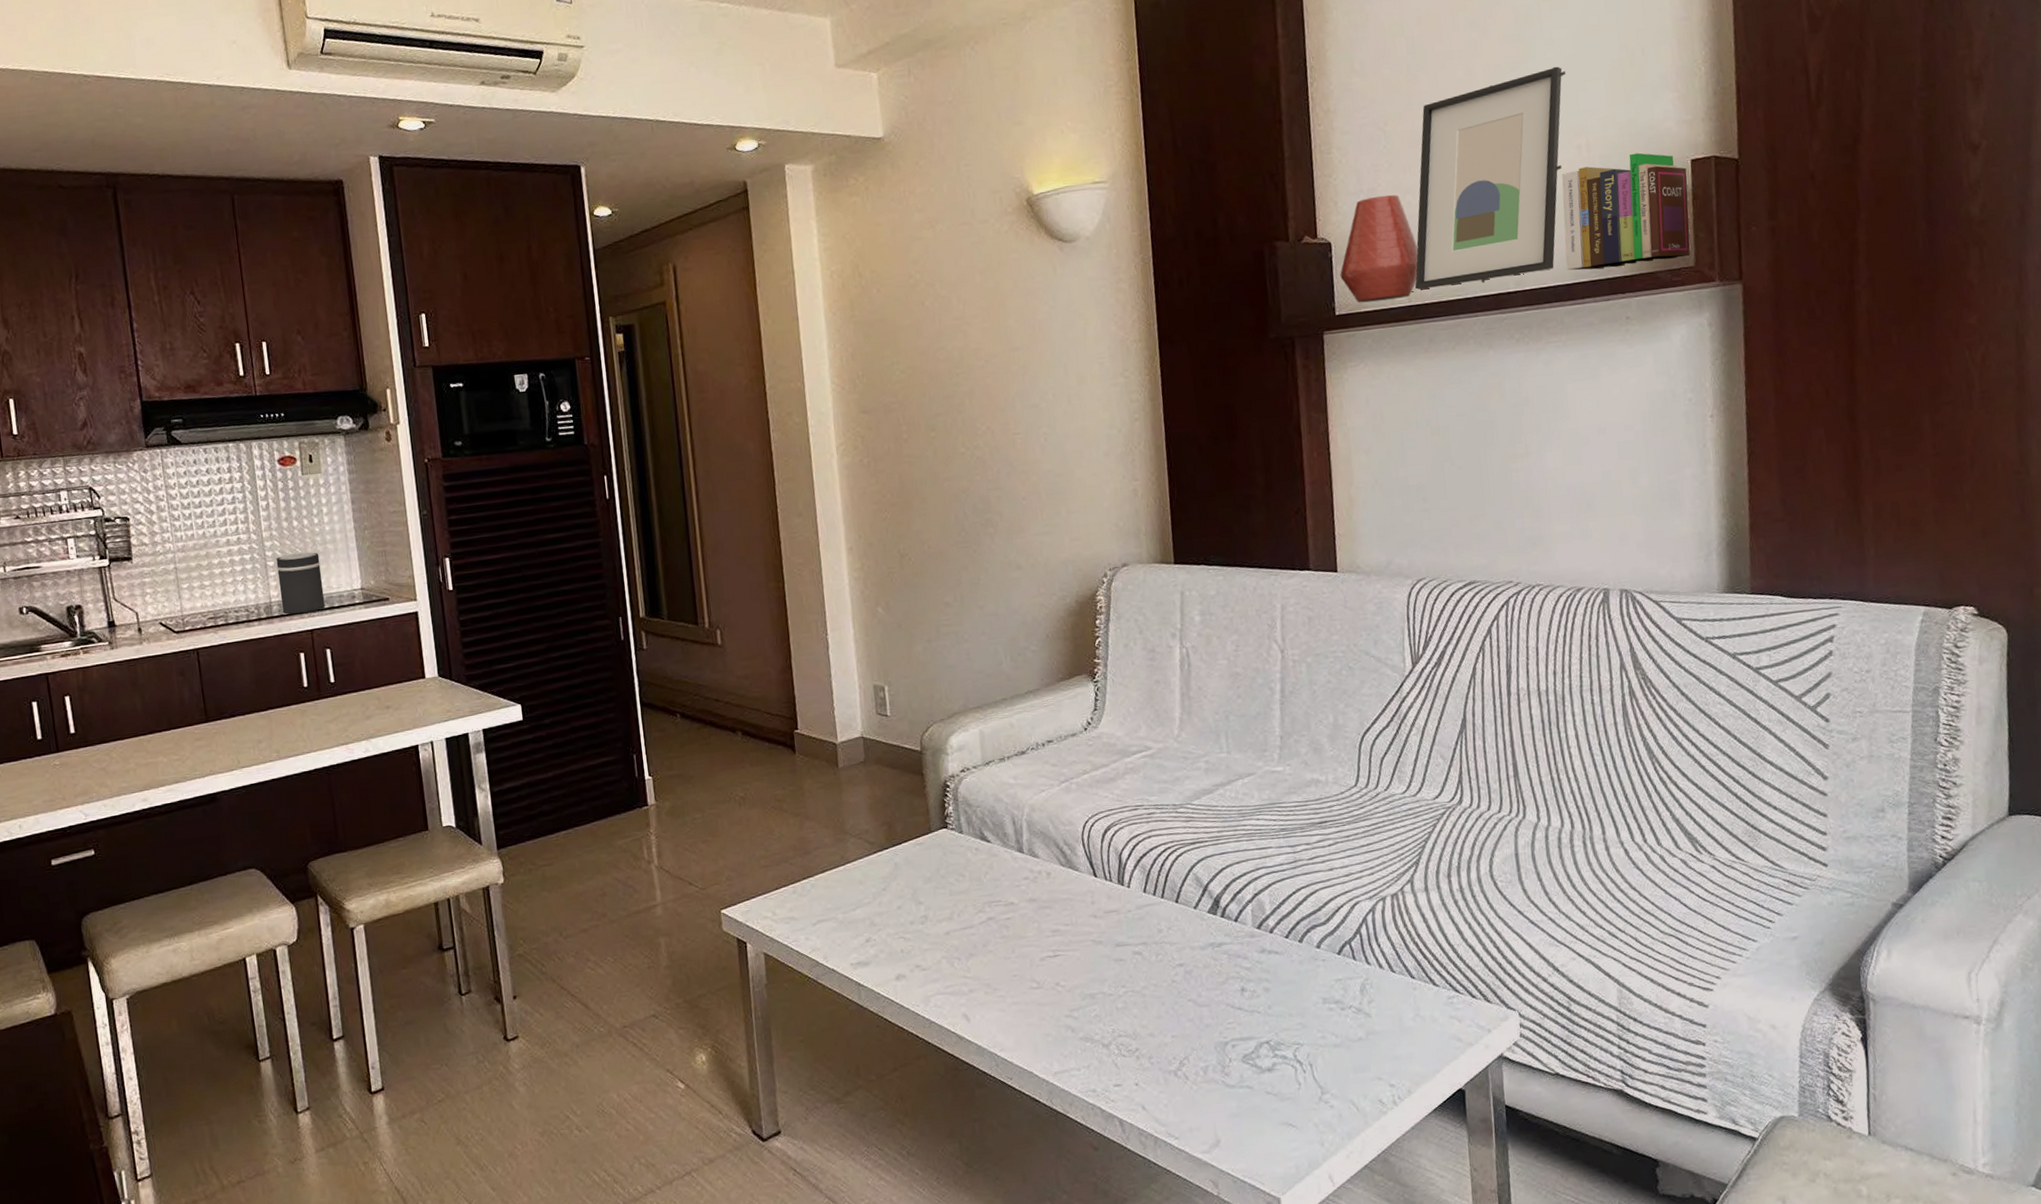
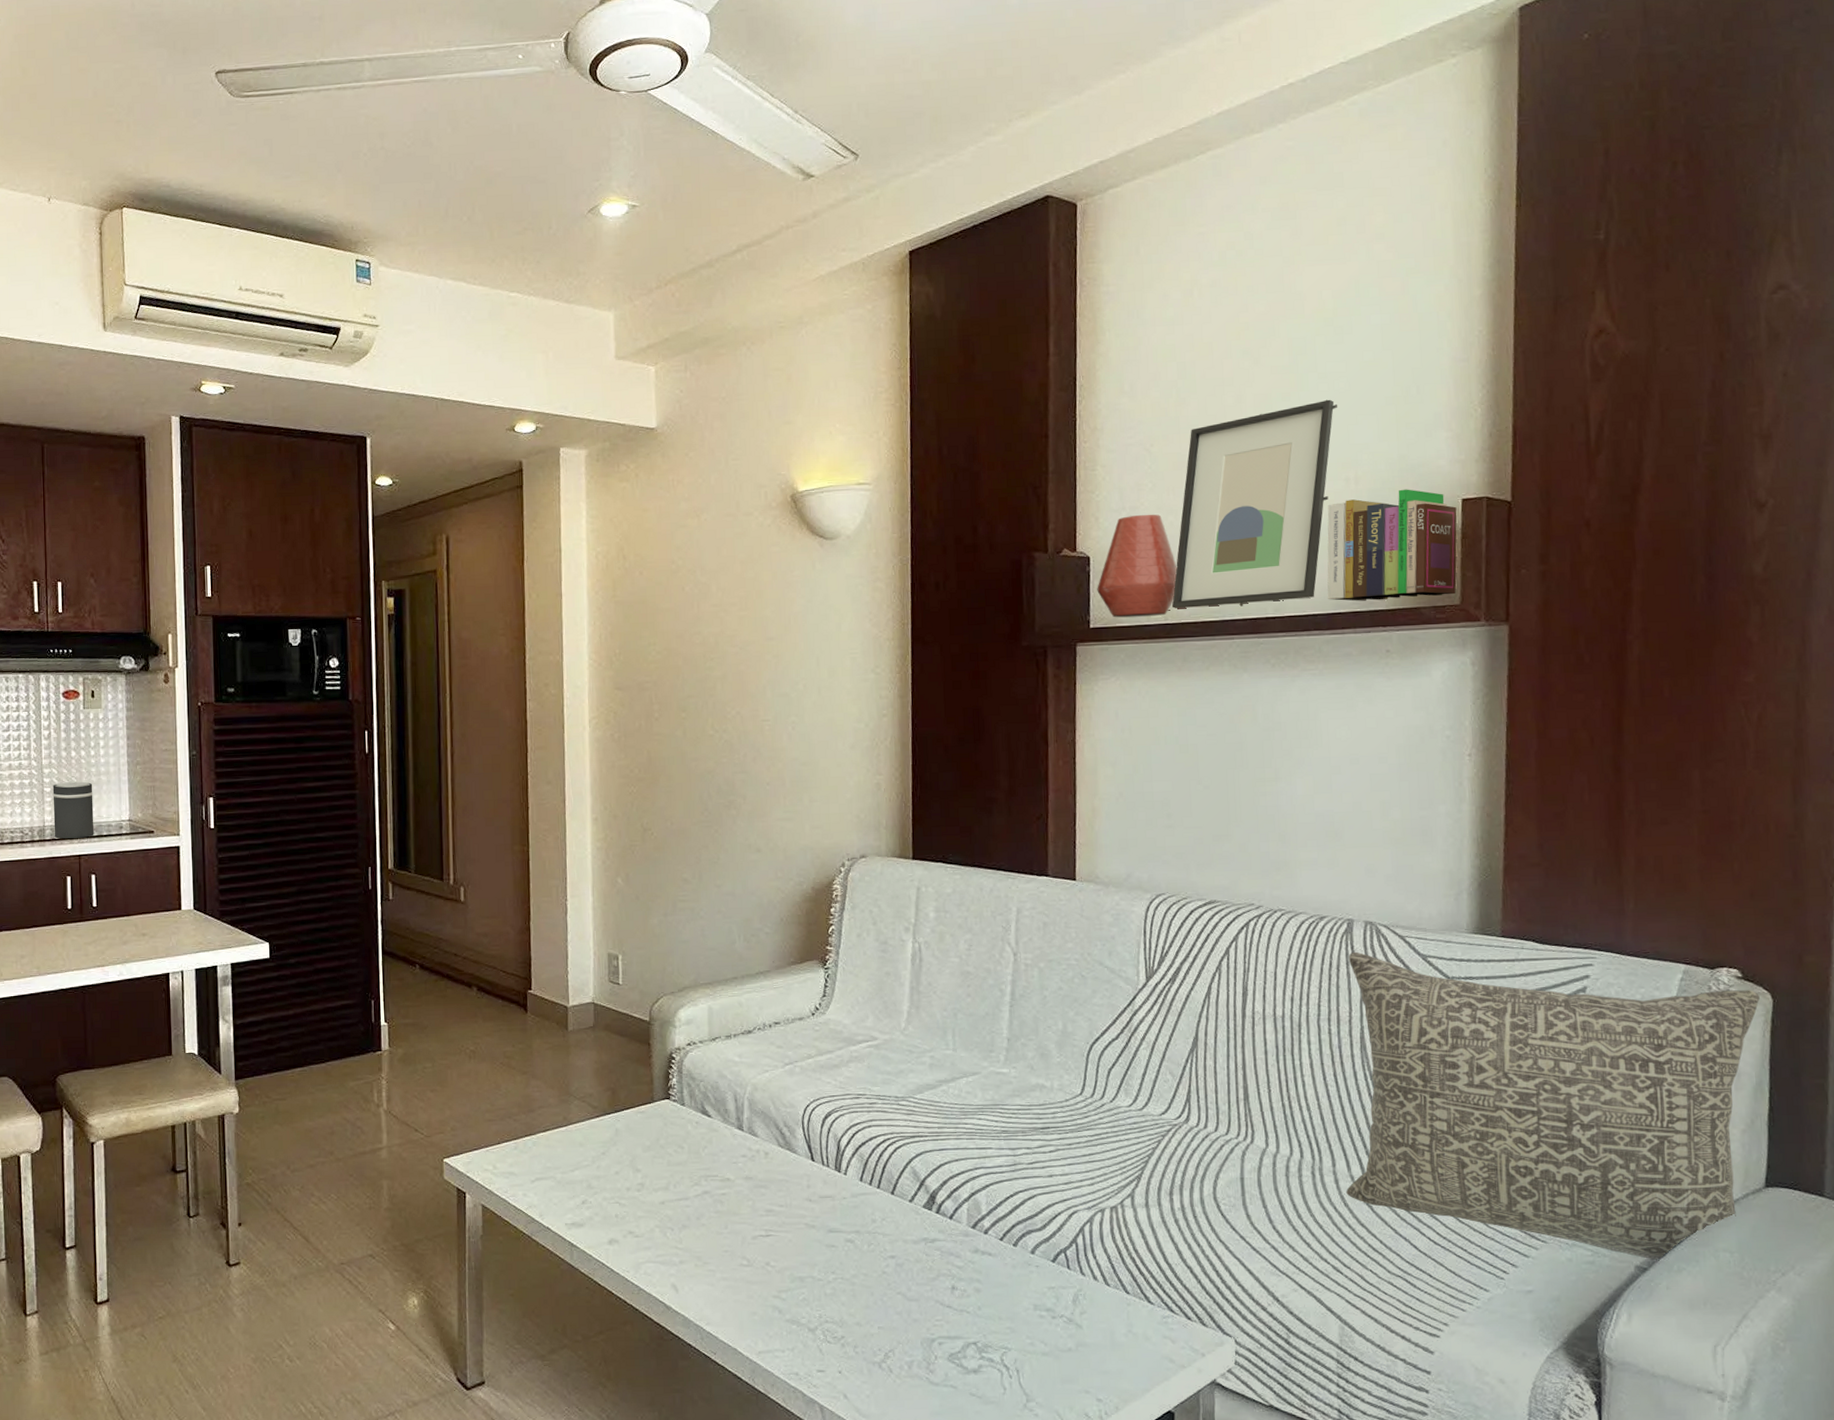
pillow: none [1606,620,1996,897] -> present [1346,951,1760,1261]

